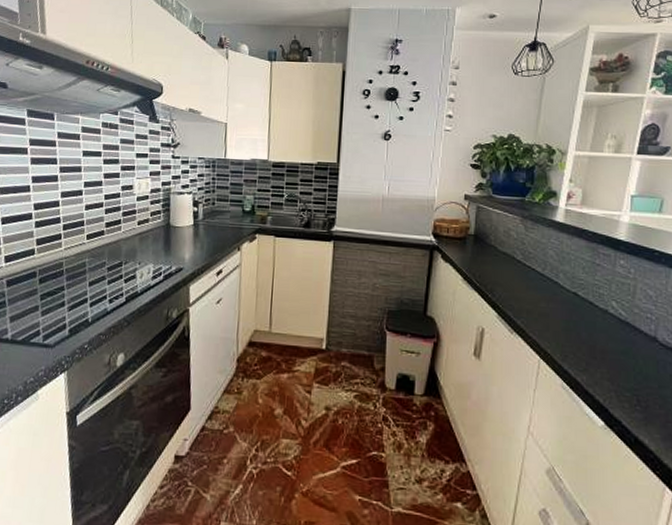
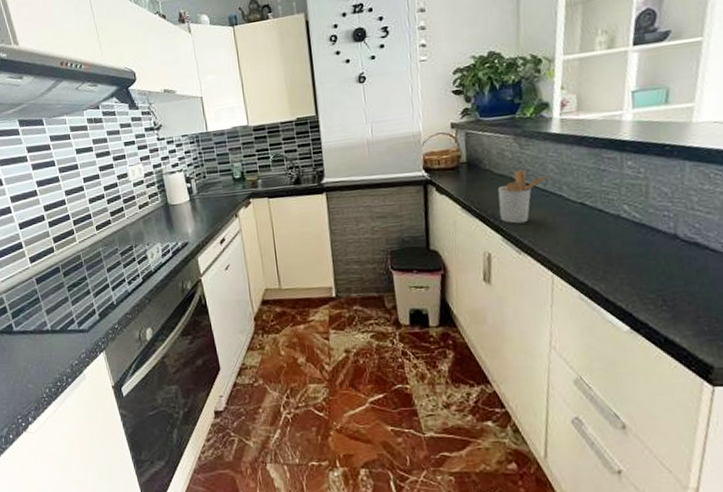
utensil holder: none [497,251,547,304] -> present [497,170,548,224]

